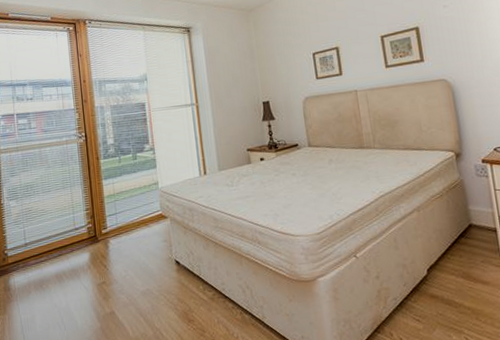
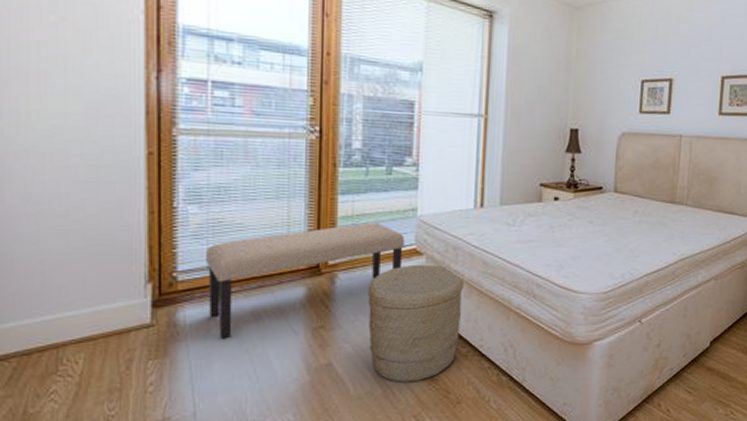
bench: none [23,197,154,297] -> present [206,223,405,339]
woven basket: none [132,224,205,325] -> present [368,264,464,382]

